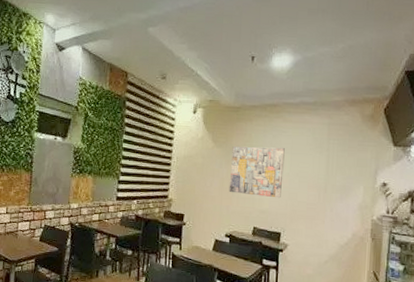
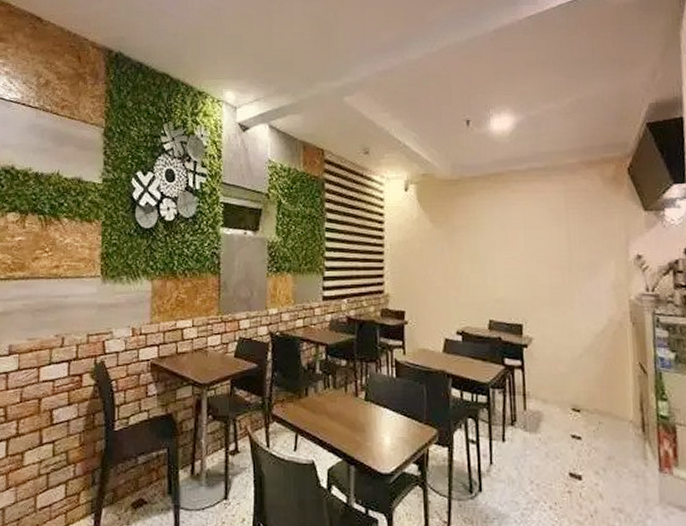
wall art: present [229,146,285,198] -> none [454,223,518,283]

